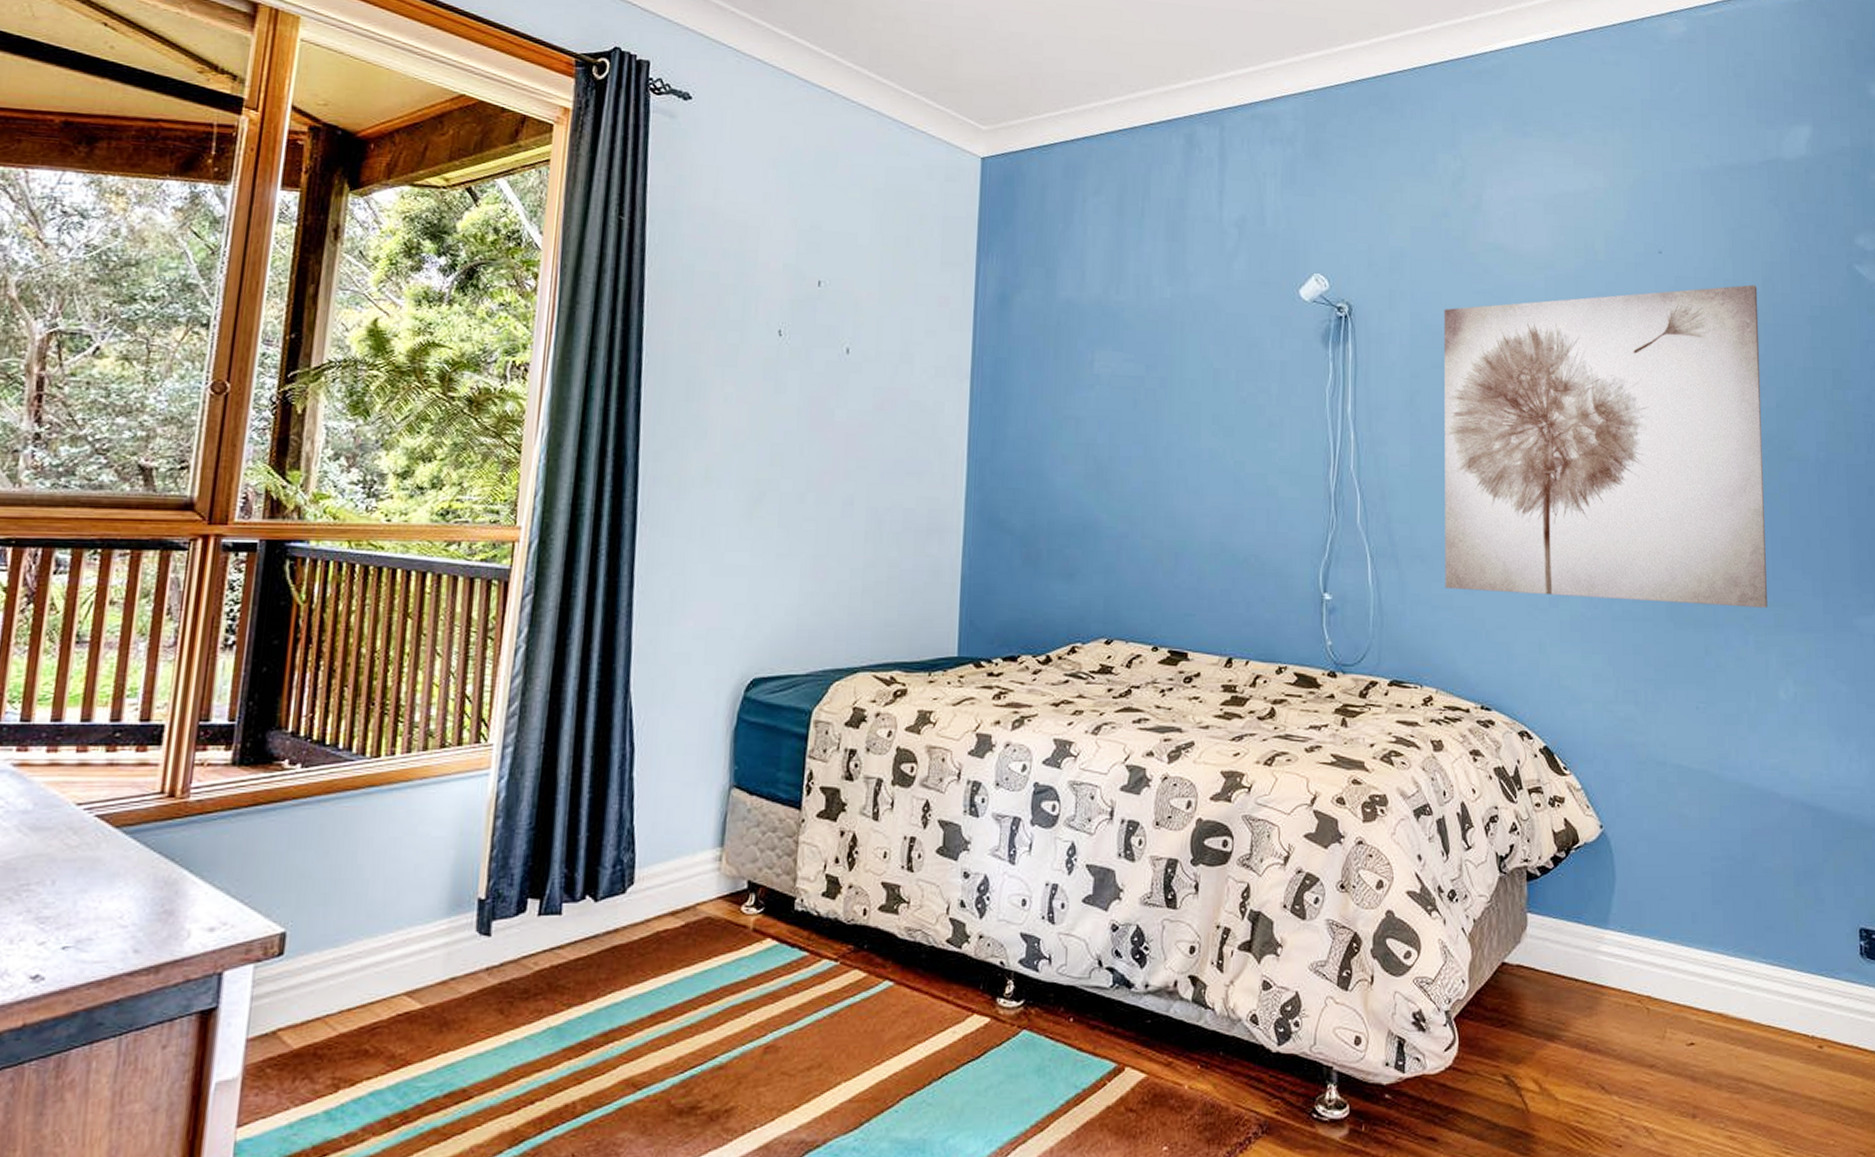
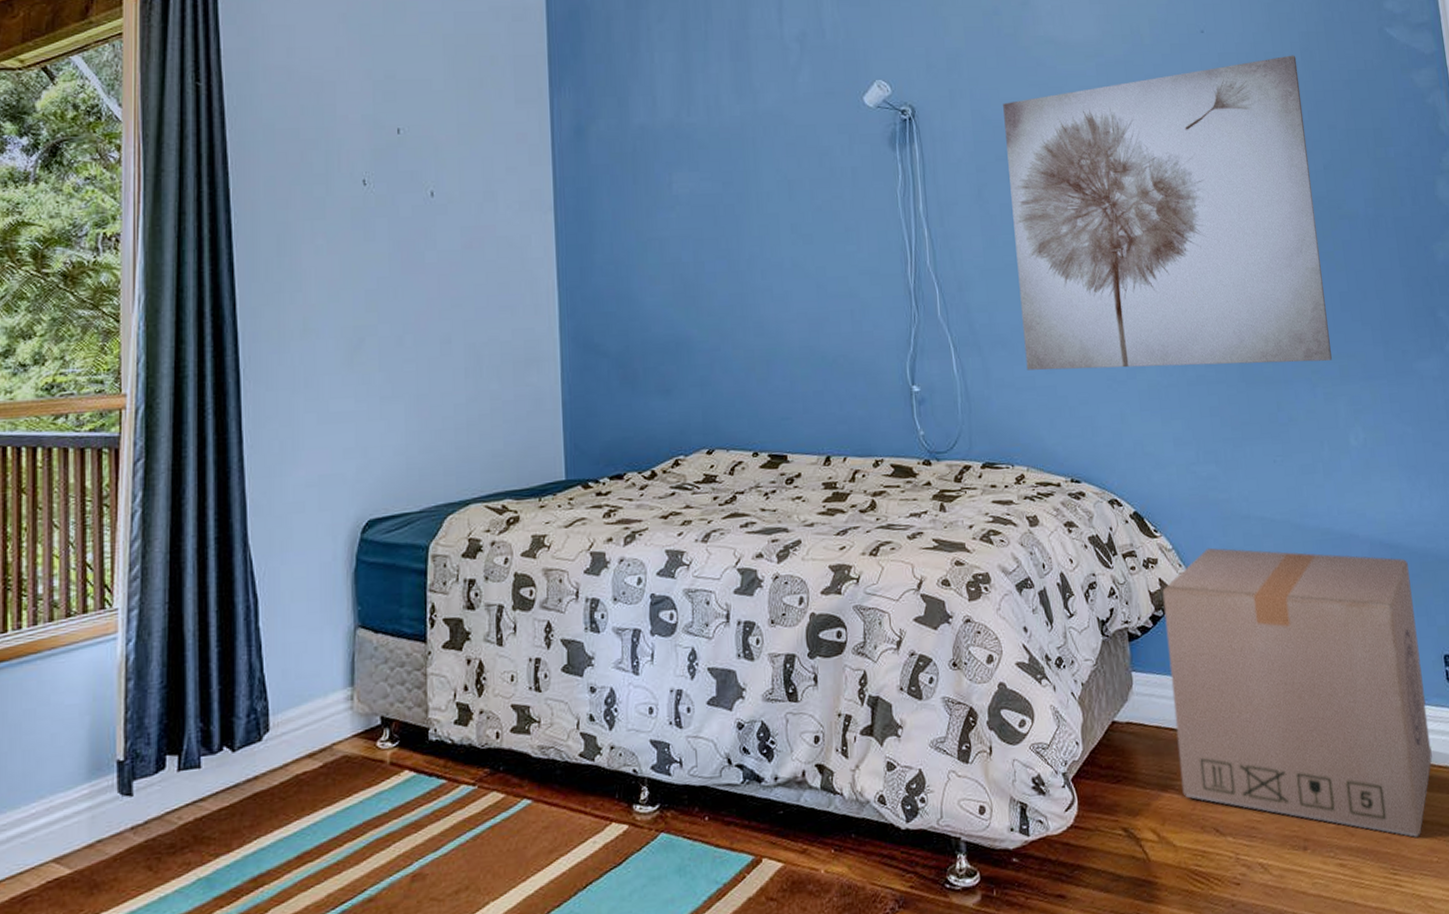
cardboard box: none [1566,791,1838,1118] -> present [1162,547,1433,838]

